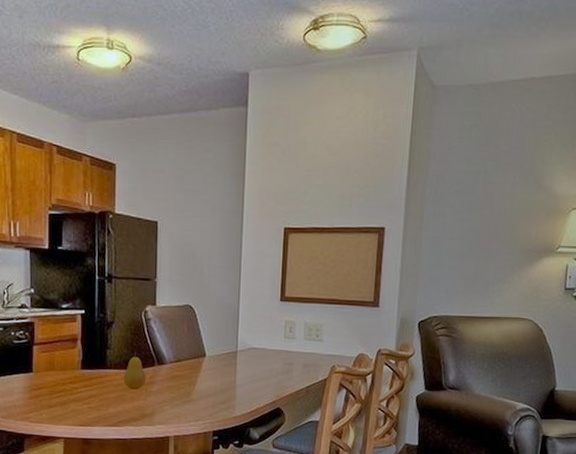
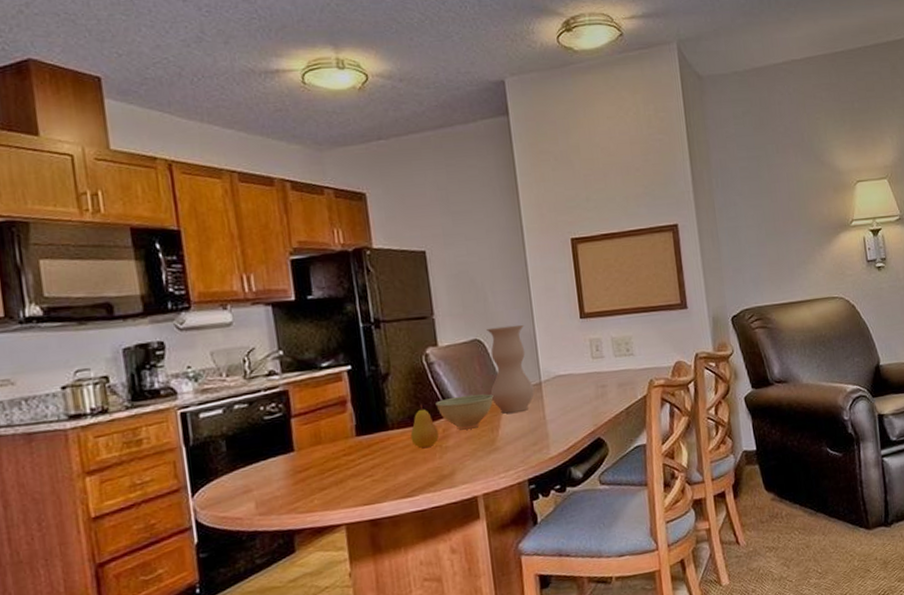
bowl: none [147,351,195,380] -> present [436,393,494,431]
vase: none [193,297,231,373] -> present [486,324,535,414]

